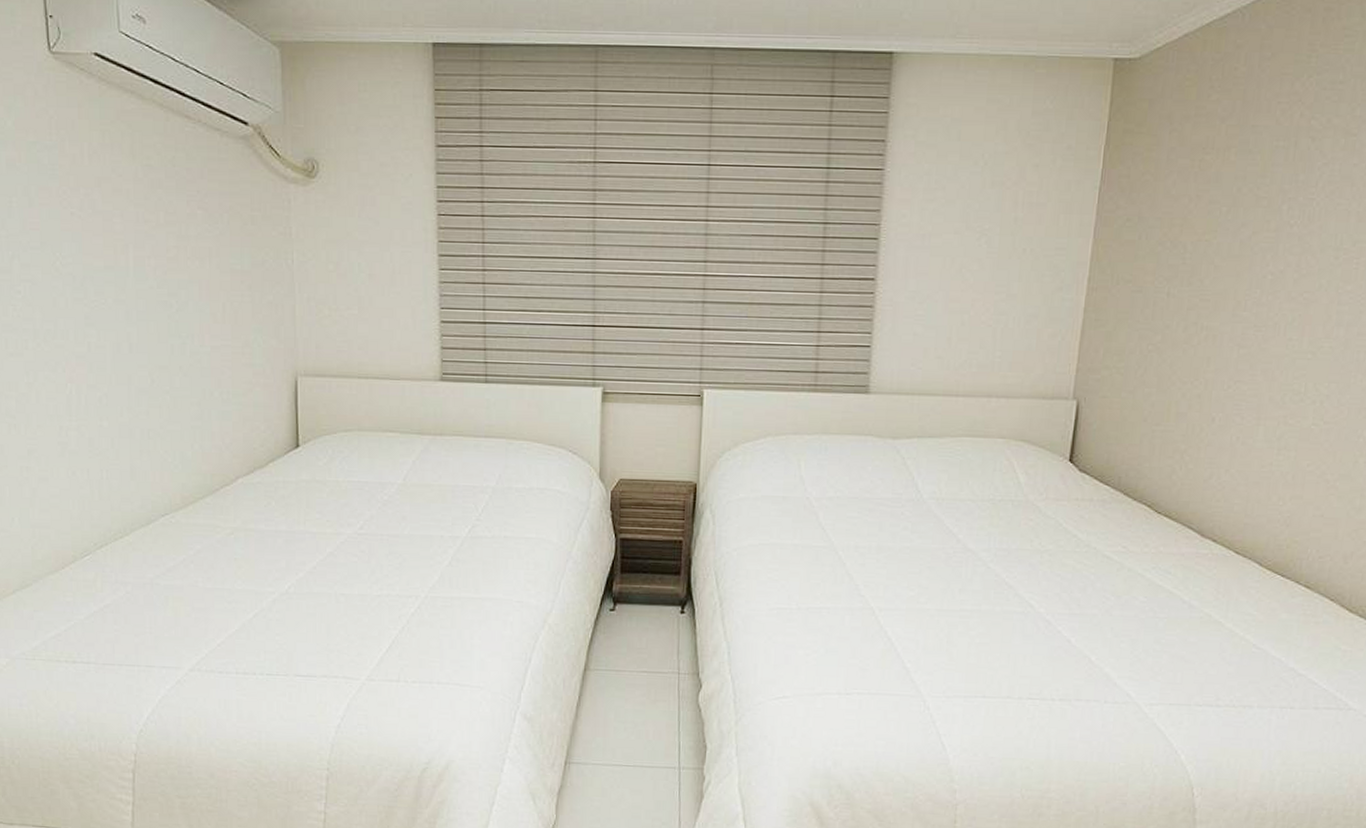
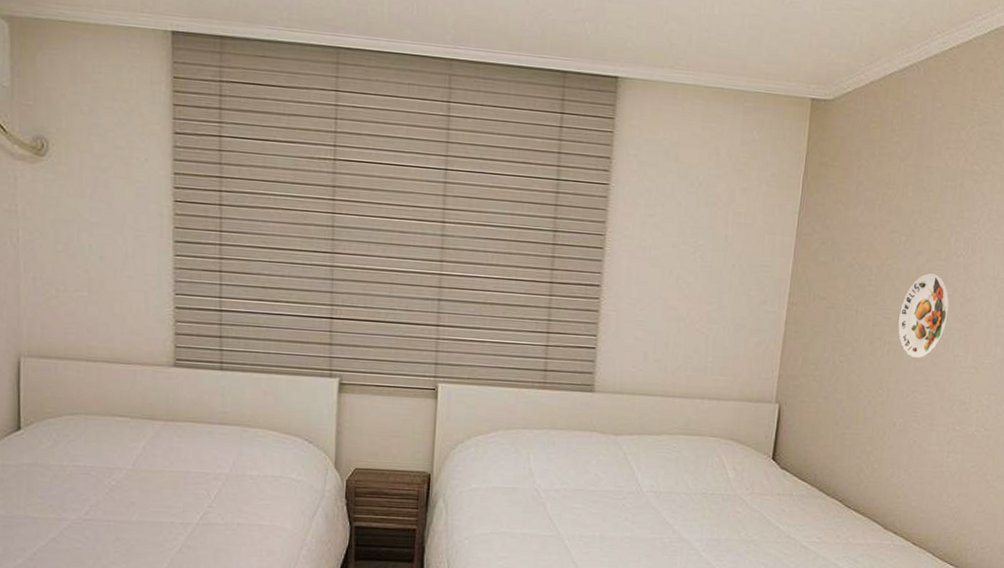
decorative plate: none [1218,247,1281,344] -> present [898,273,949,358]

